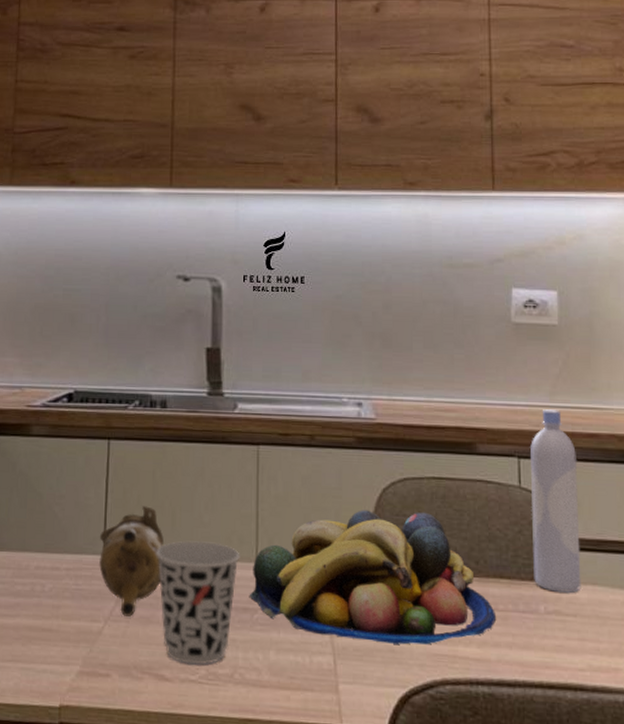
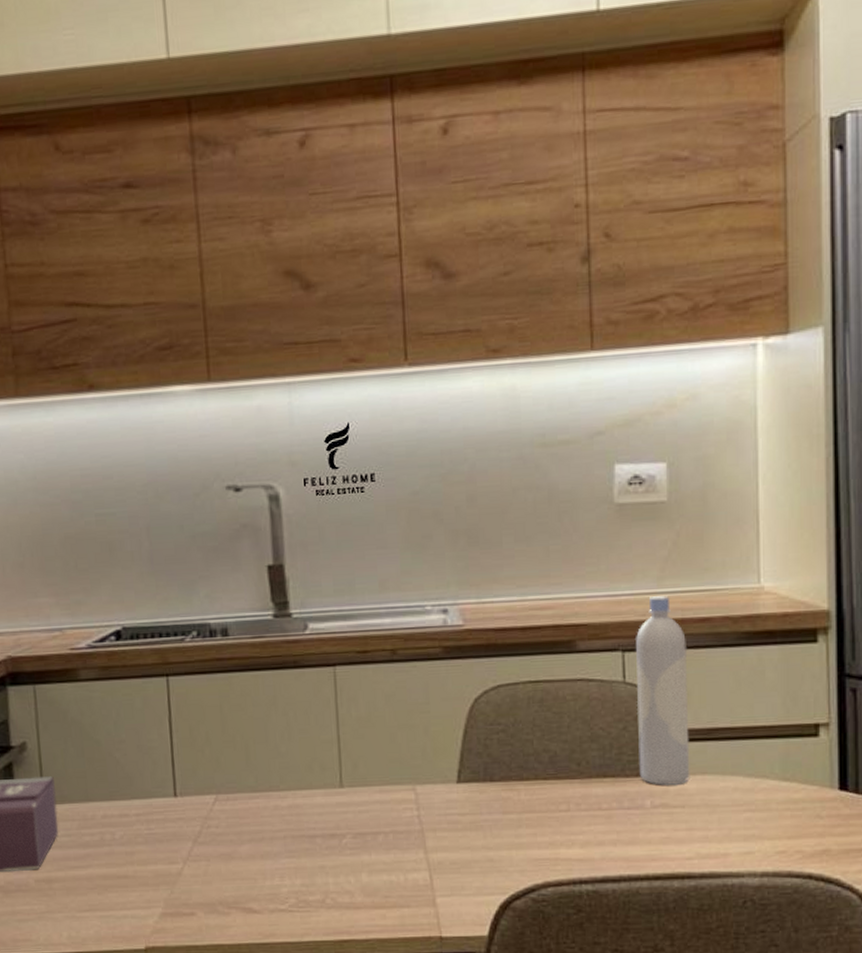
teapot: present [98,506,164,617] -> none [169,742,240,855]
cup: present [156,540,240,665] -> none [231,771,323,895]
fruit bowl: present [249,510,496,645] -> none [335,718,599,854]

